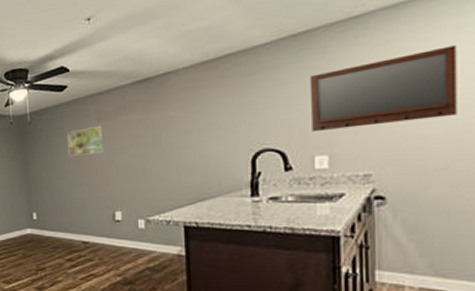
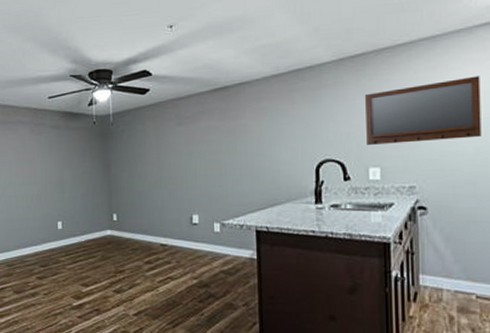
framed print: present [67,126,104,156] -> none [148,130,183,158]

